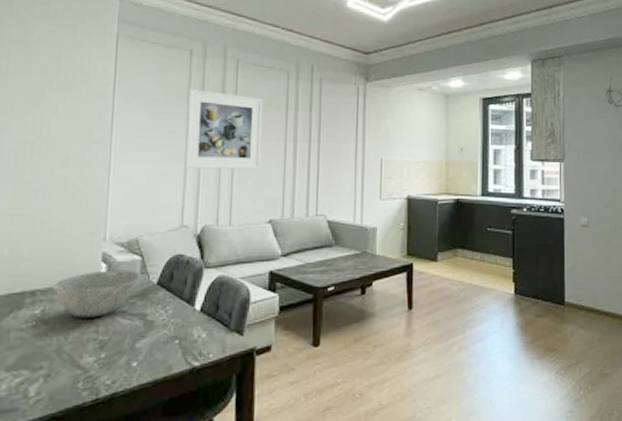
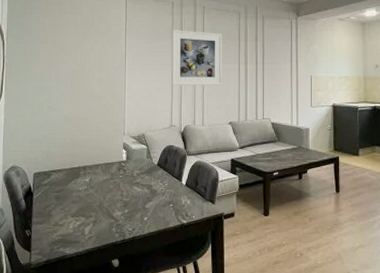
bowl: present [52,269,139,318] -> none [95,154,146,186]

